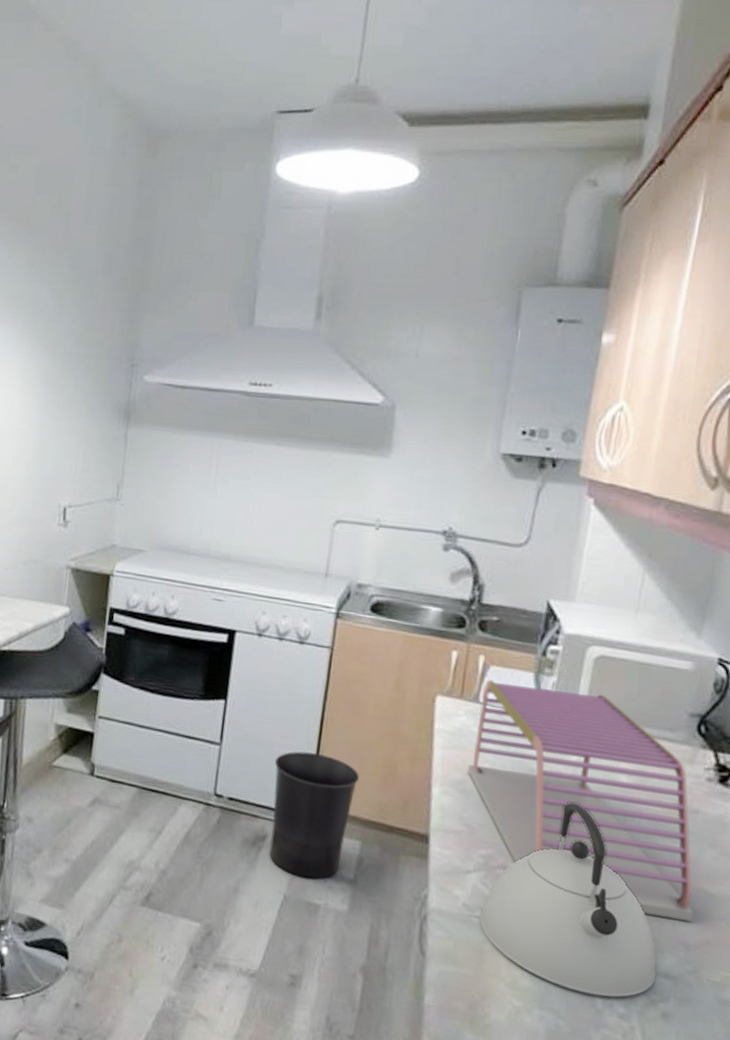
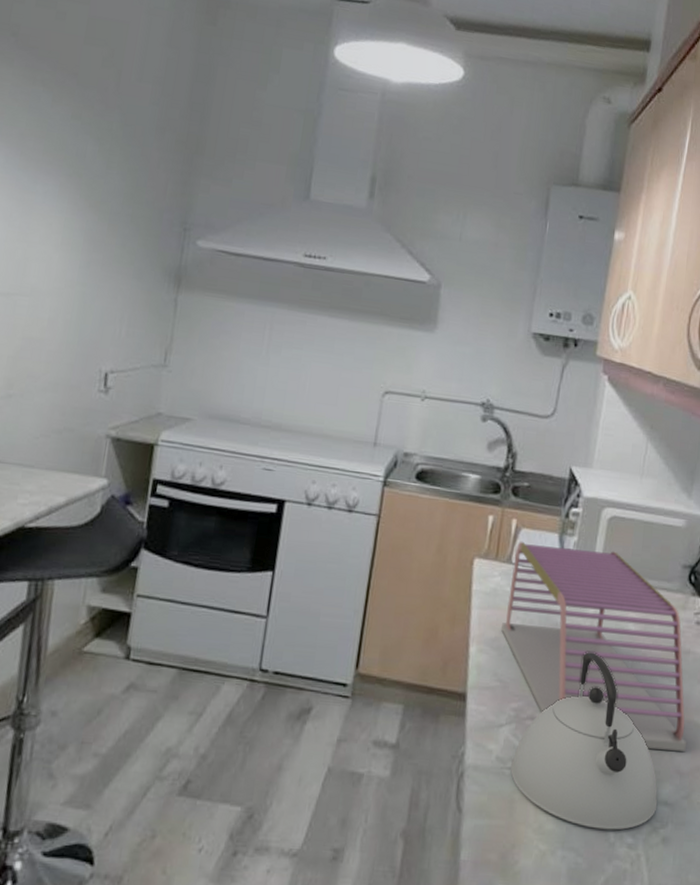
waste bin: present [269,751,359,879] -> none [314,619,403,748]

